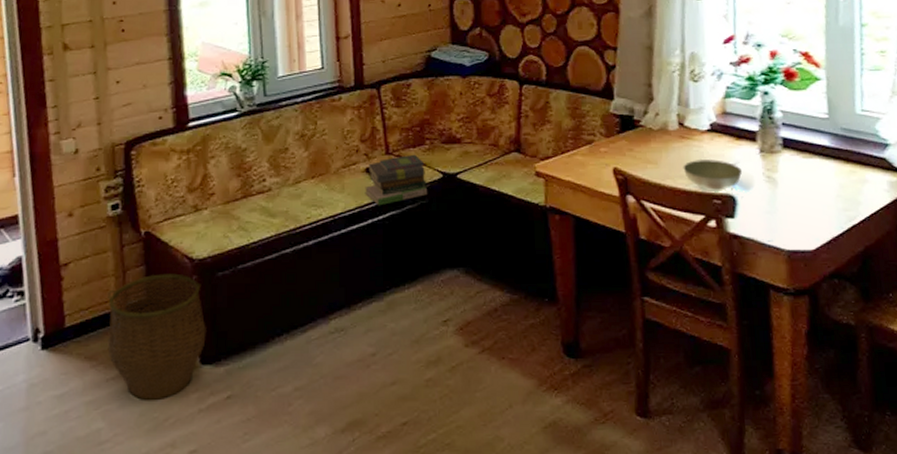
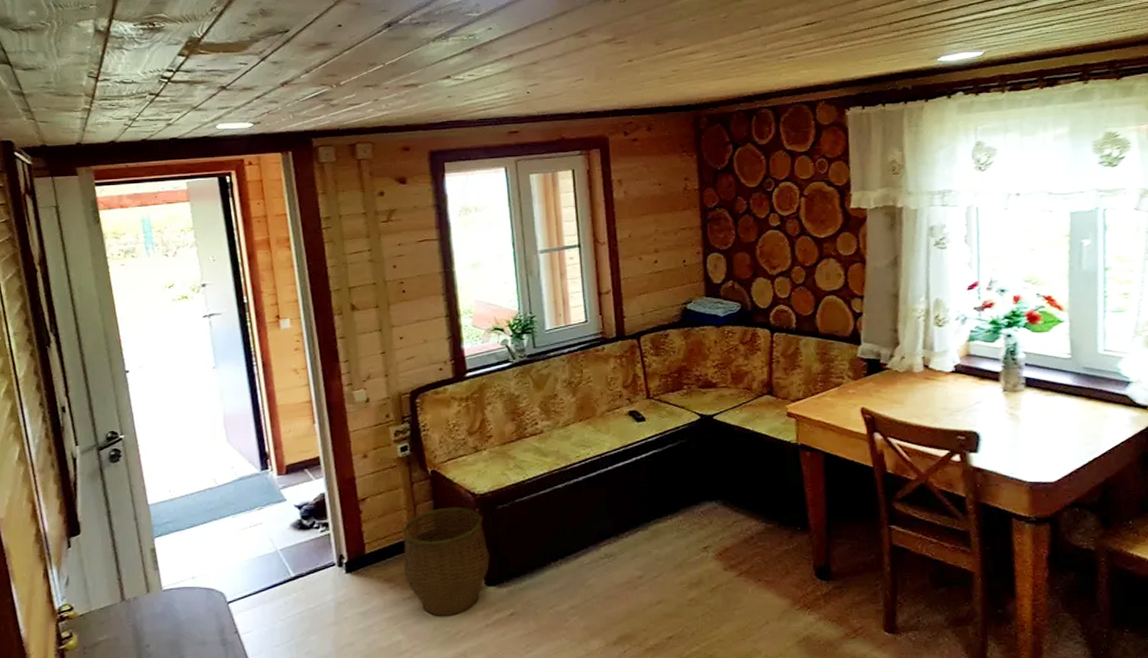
books: present [365,154,428,206] -> none [628,398,687,446]
bowl: present [683,160,742,193] -> none [928,399,985,429]

